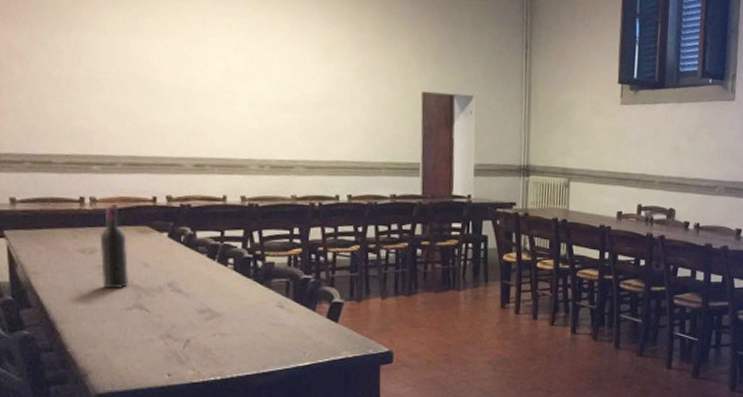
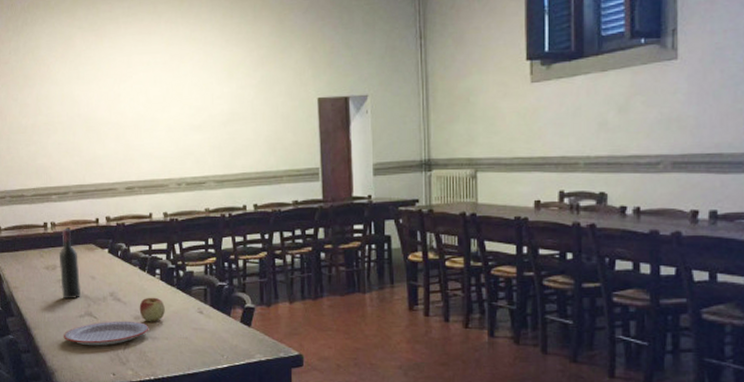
plate: none [102,314,217,343] -> present [63,320,149,346]
apple: none [205,289,238,317] -> present [139,297,165,322]

